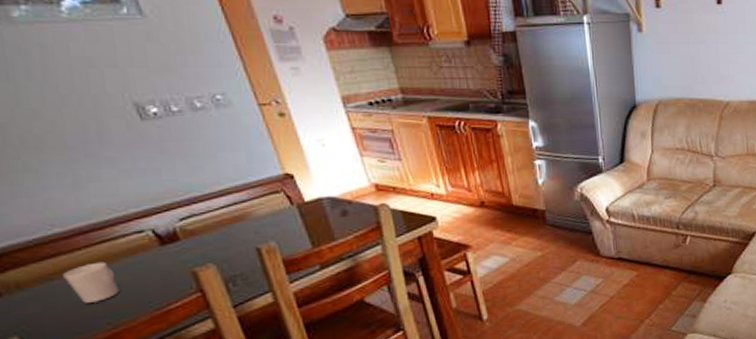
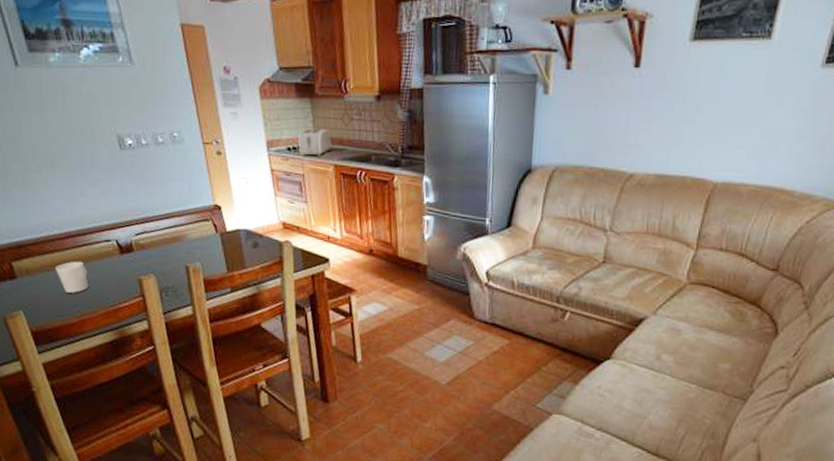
toaster: none [380,79,423,111] -> present [298,128,333,157]

